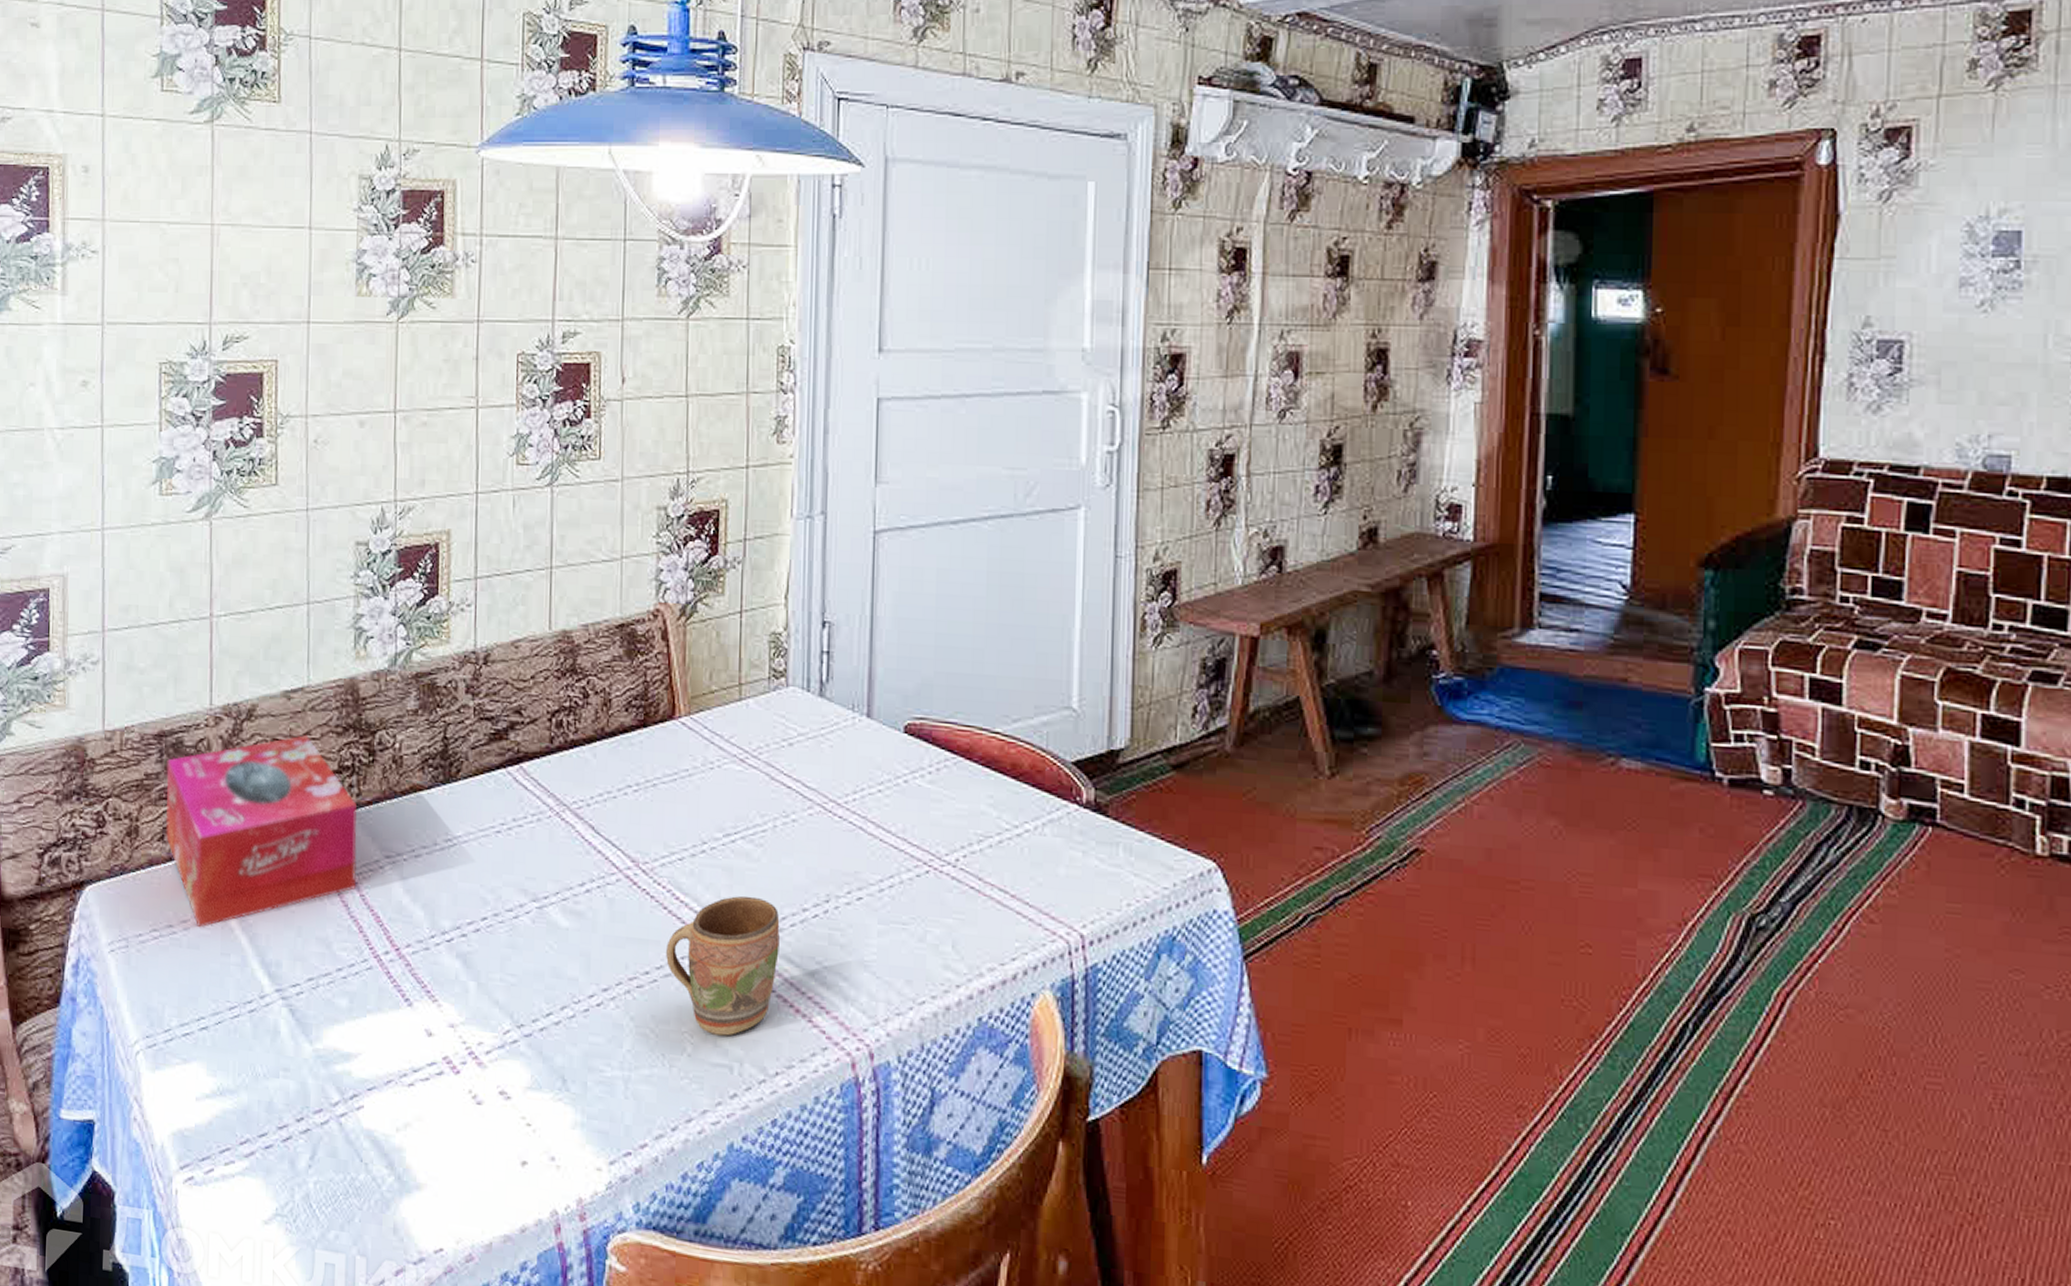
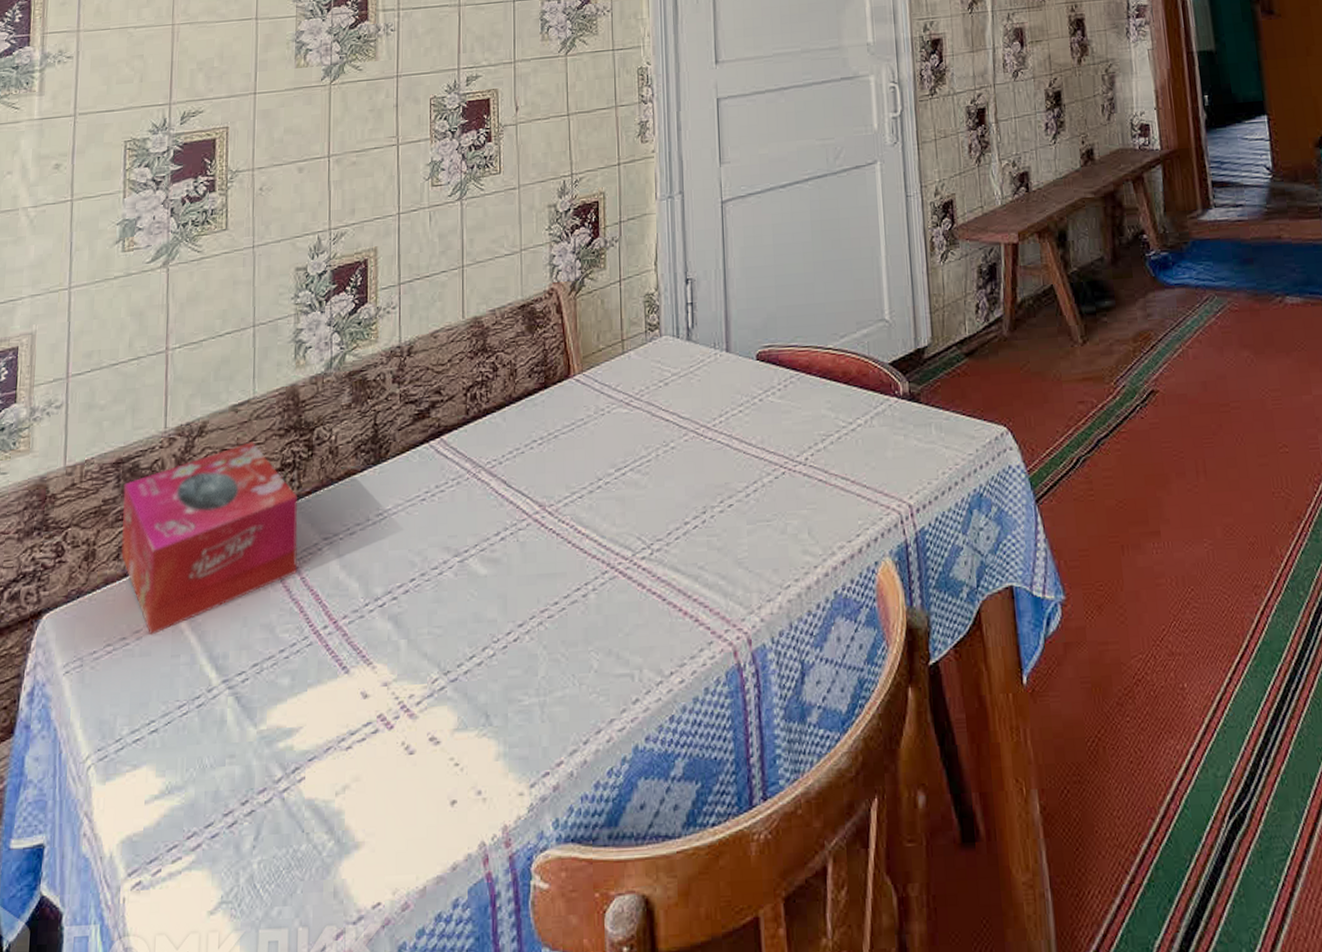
mug: present [666,895,780,1036] -> none [572,519,667,649]

